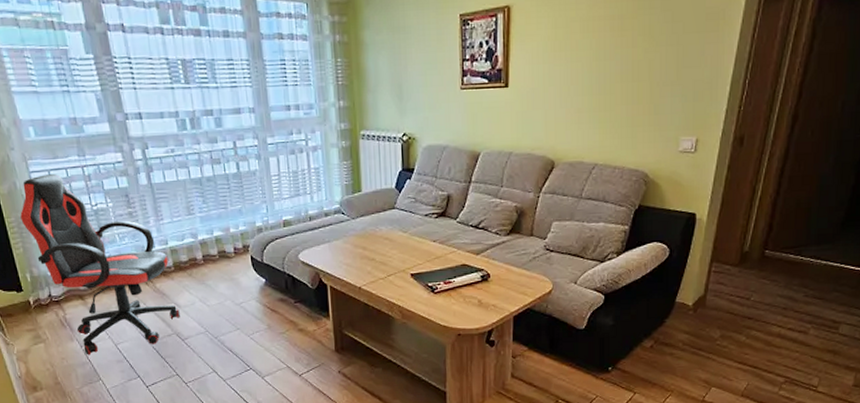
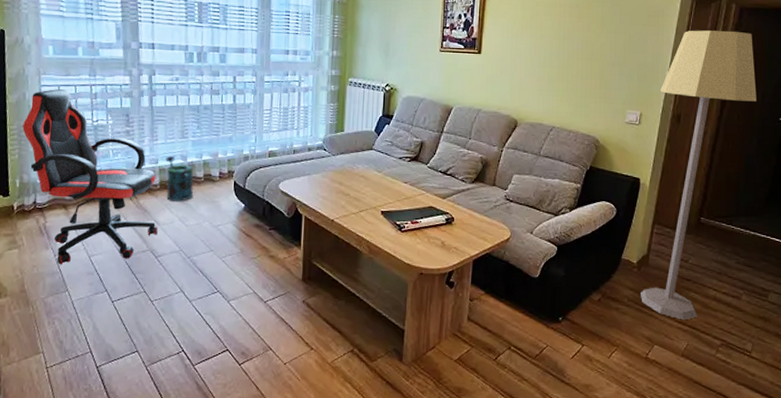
watering can: none [175,235,210,282] -> present [166,156,194,202]
lamp: none [697,27,836,360] -> present [641,30,757,320]

